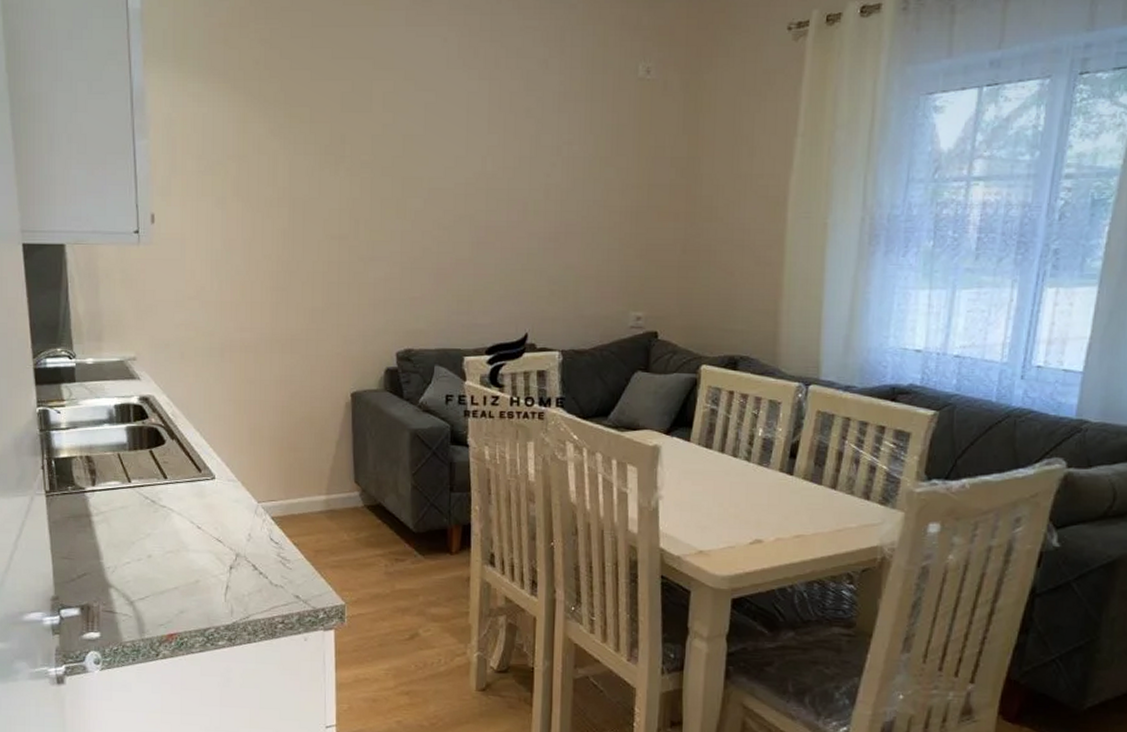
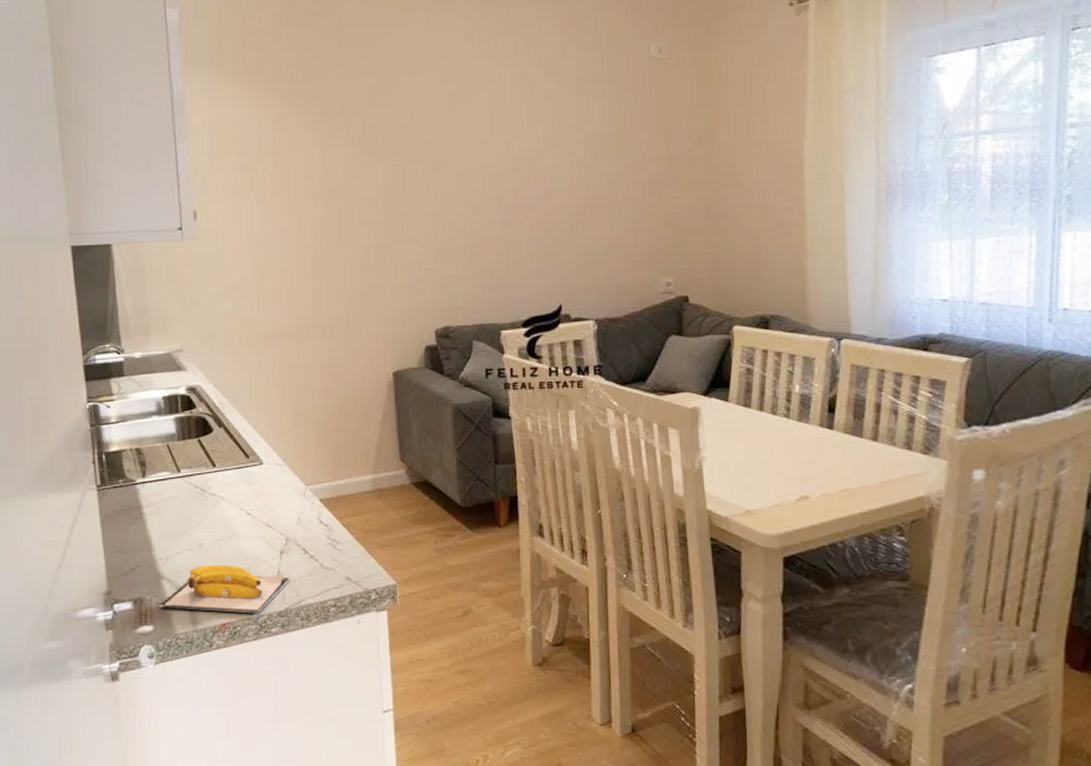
banana: none [106,575,240,626] -> present [158,564,291,614]

